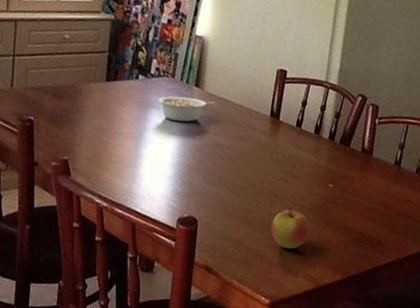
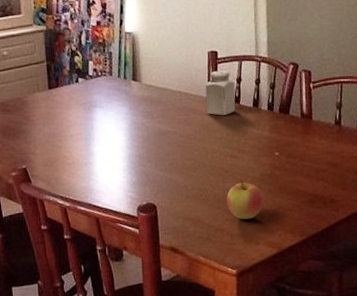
legume: present [158,96,215,122] -> none [100,92,154,116]
salt shaker: none [266,90,299,138] -> present [205,70,236,116]

